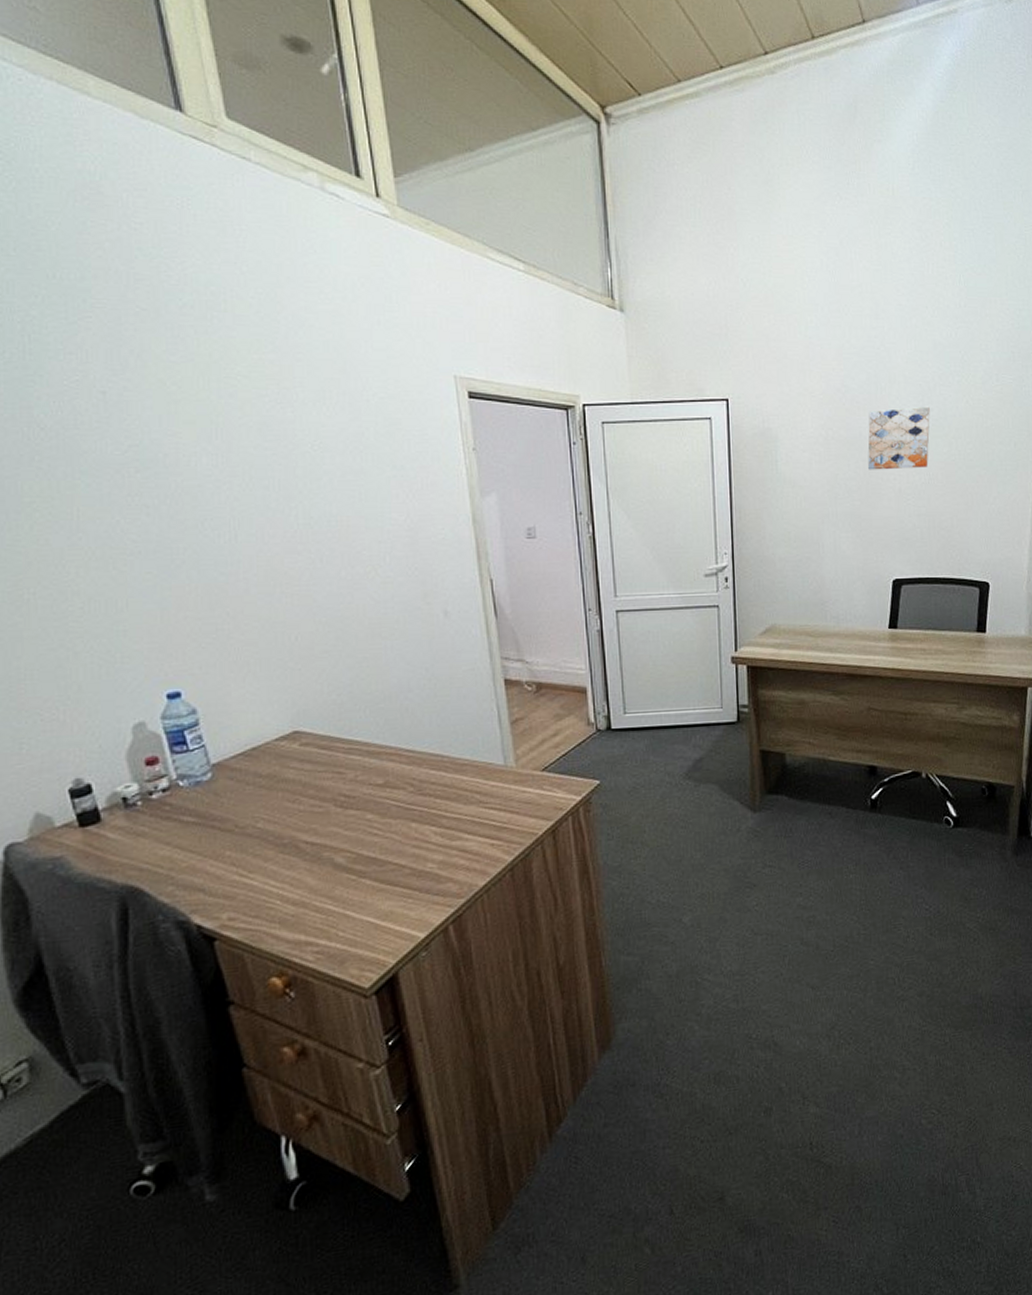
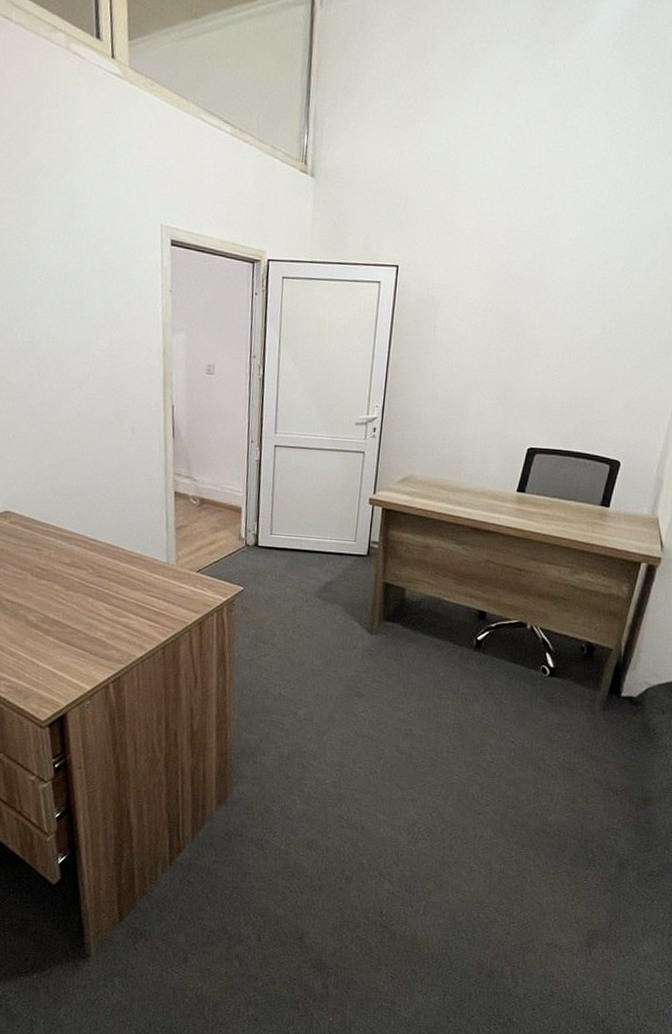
wall art: present [868,407,930,470] -> none [521,288,590,347]

